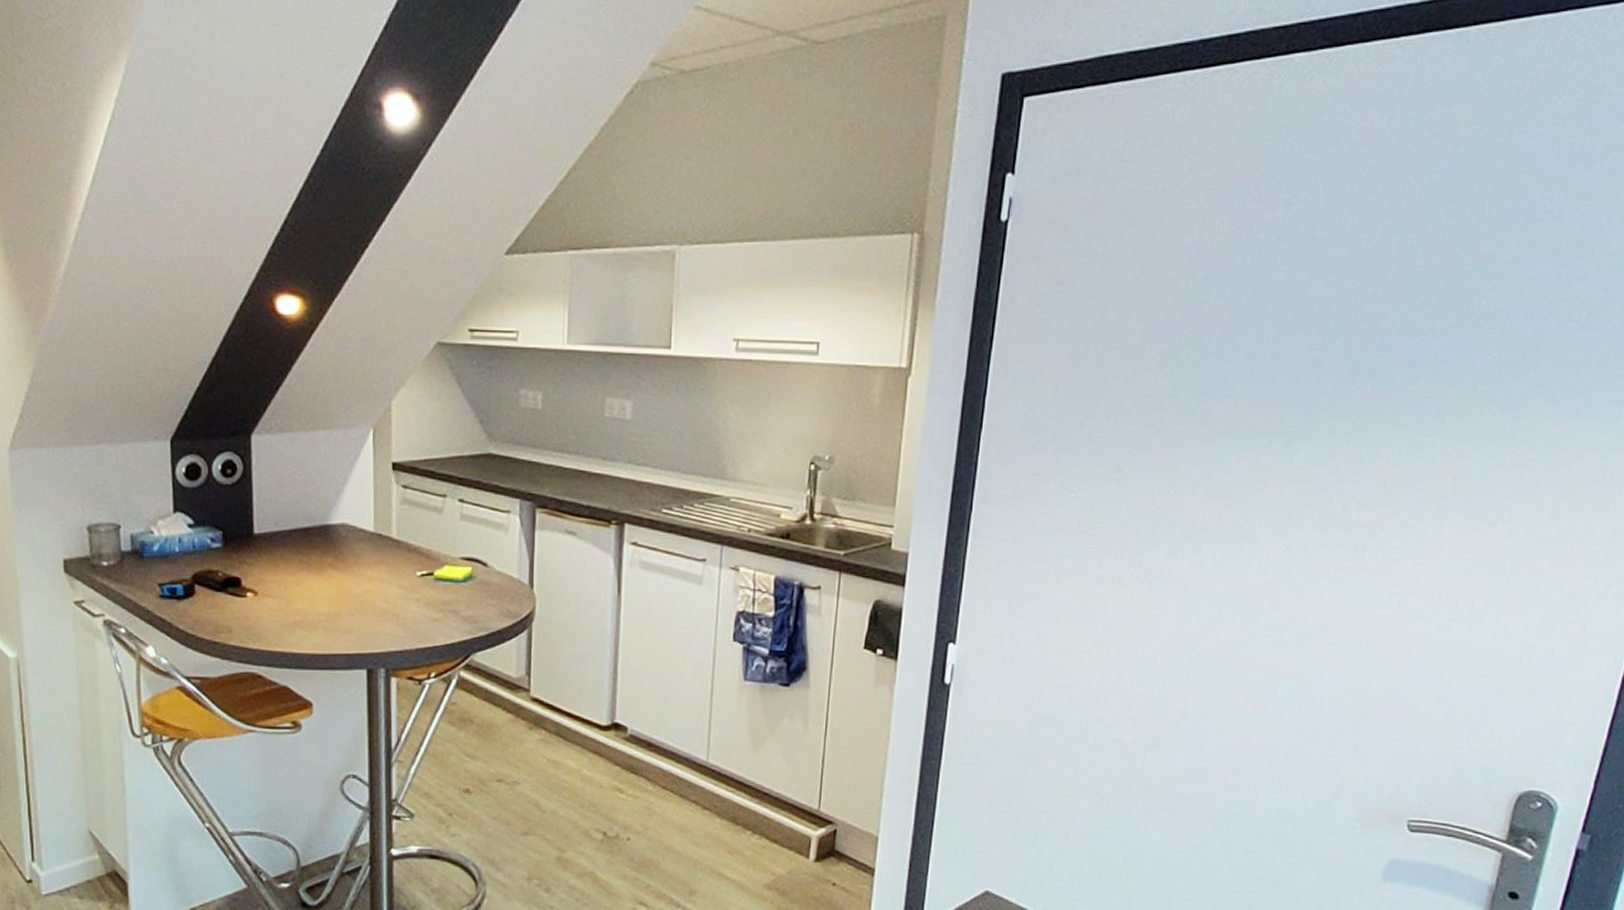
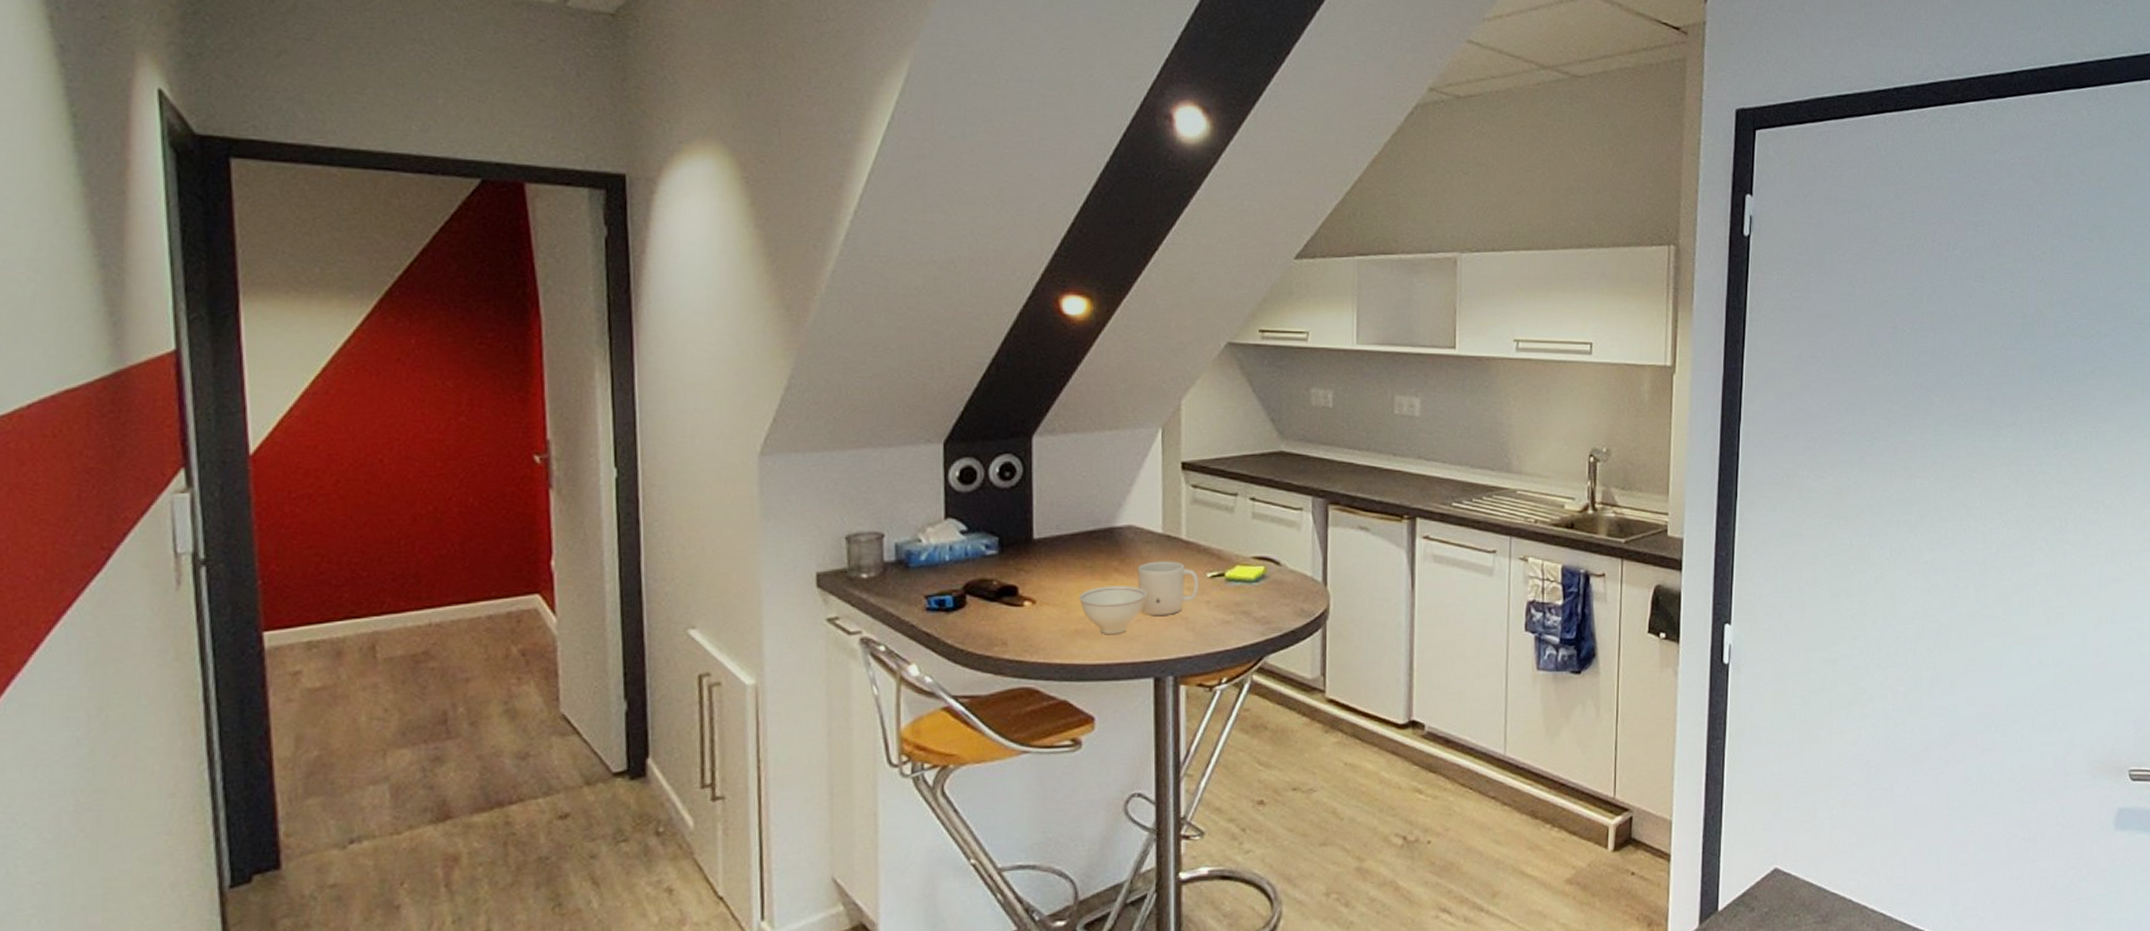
bowl: none [297,581,360,628] -> present [1079,586,1147,635]
mug: none [351,558,410,611] -> present [1137,561,1200,615]

